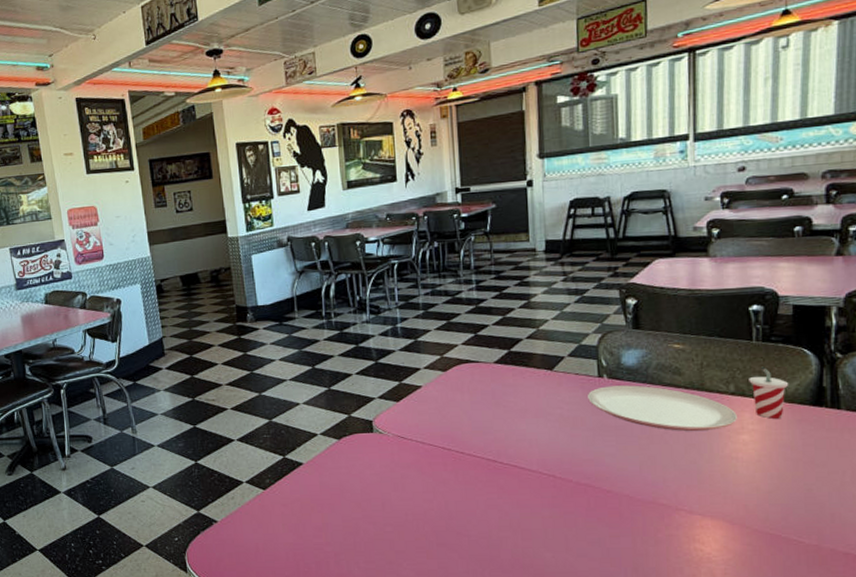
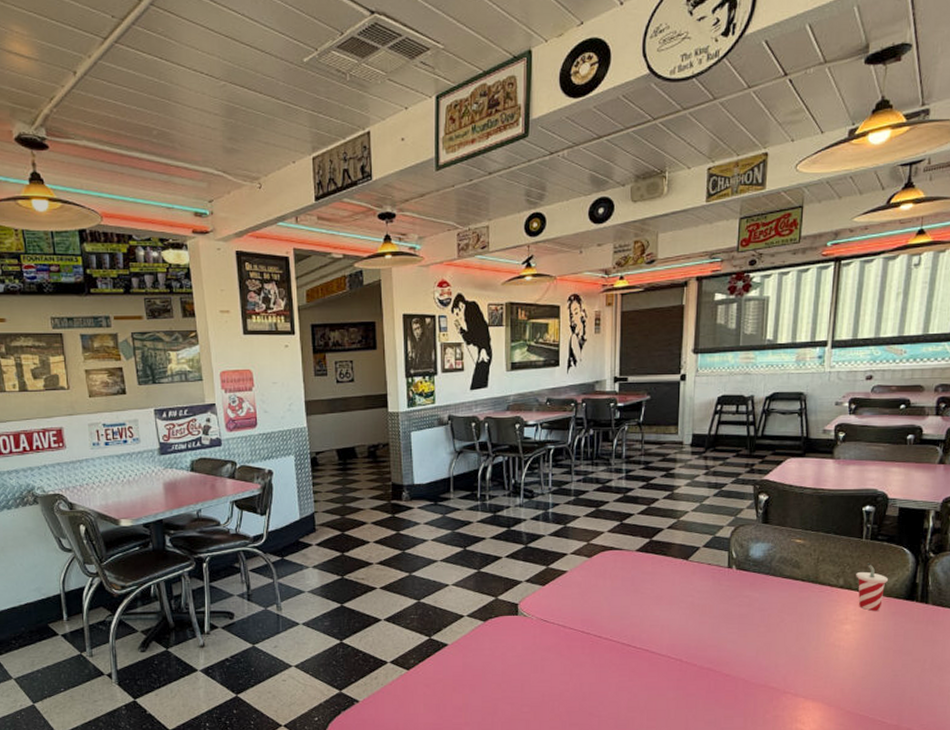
plate: present [588,385,737,431] -> none [717,576,843,620]

